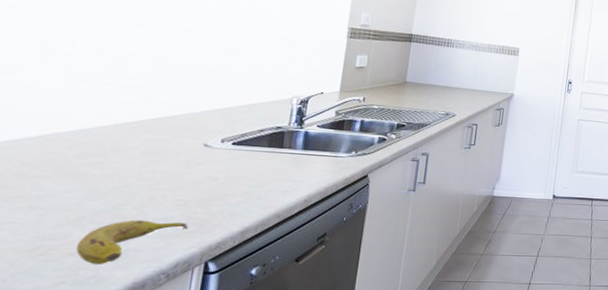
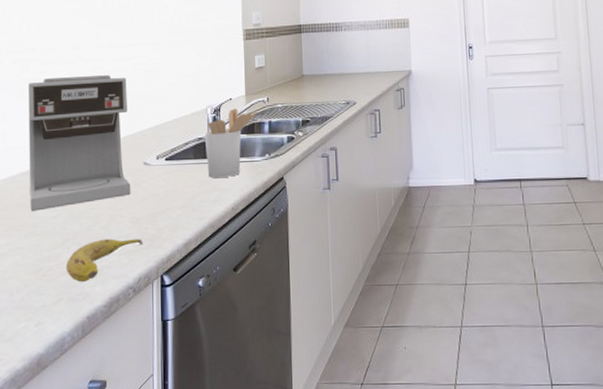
coffee maker: none [34,36,197,183] -> present [28,75,131,211]
utensil holder: none [282,102,351,170] -> present [204,108,258,179]

